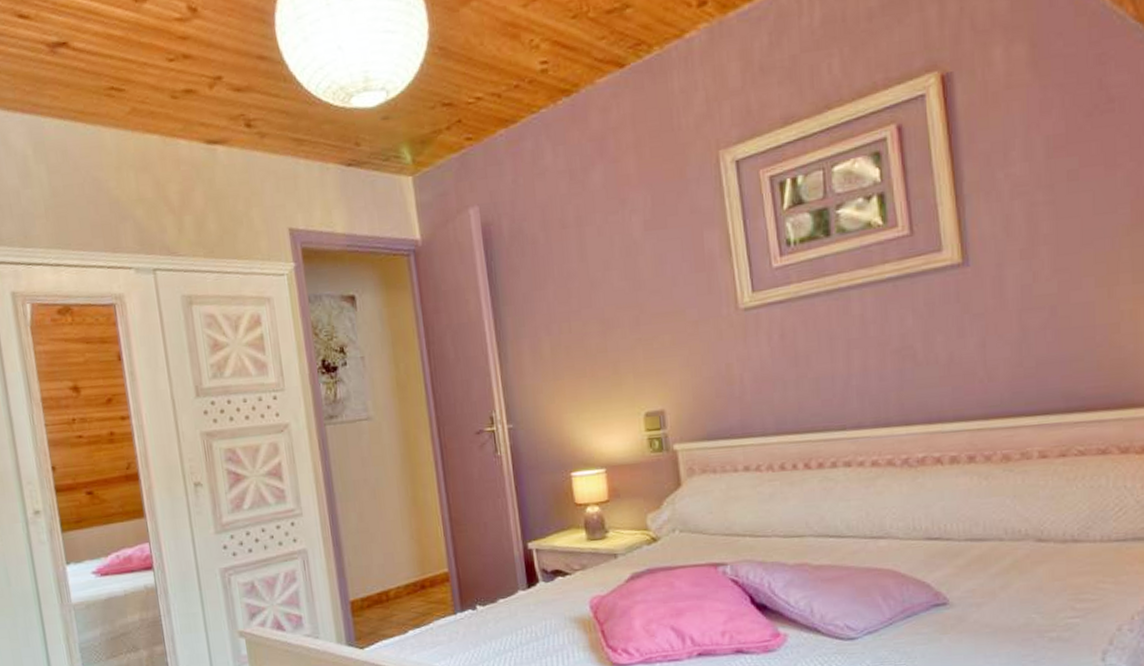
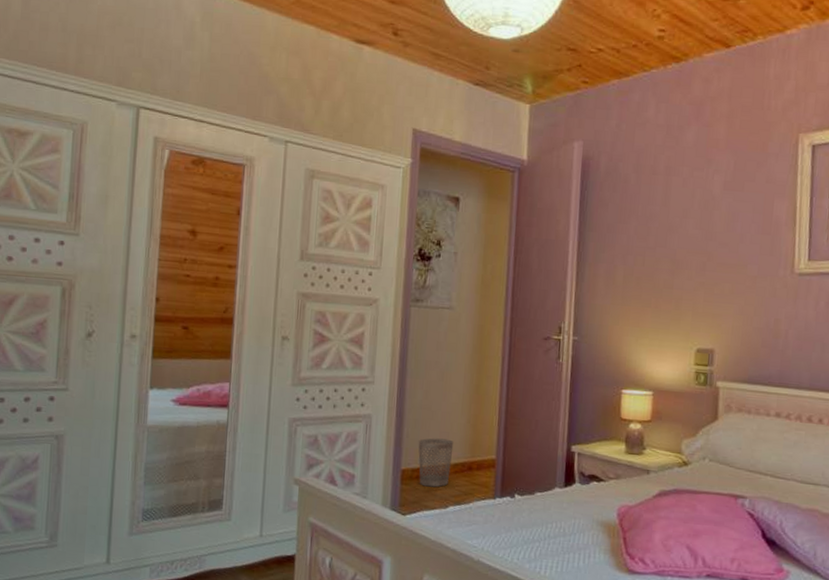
wastebasket: none [362,560,403,615] -> present [418,438,454,488]

